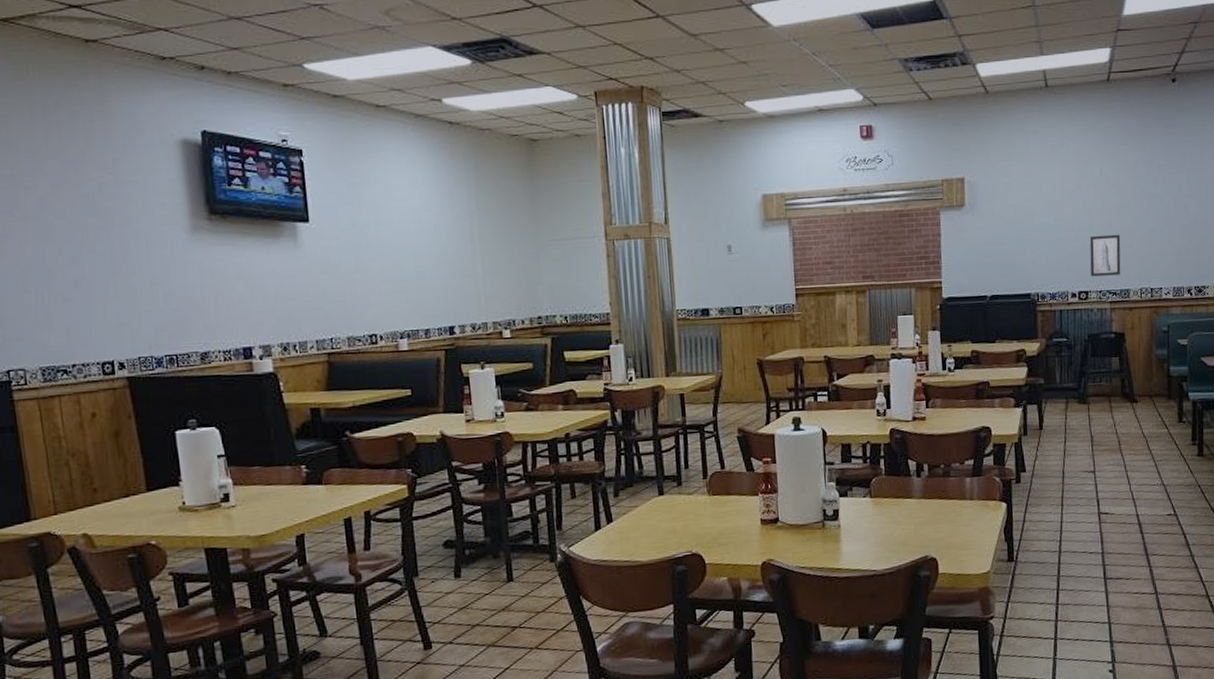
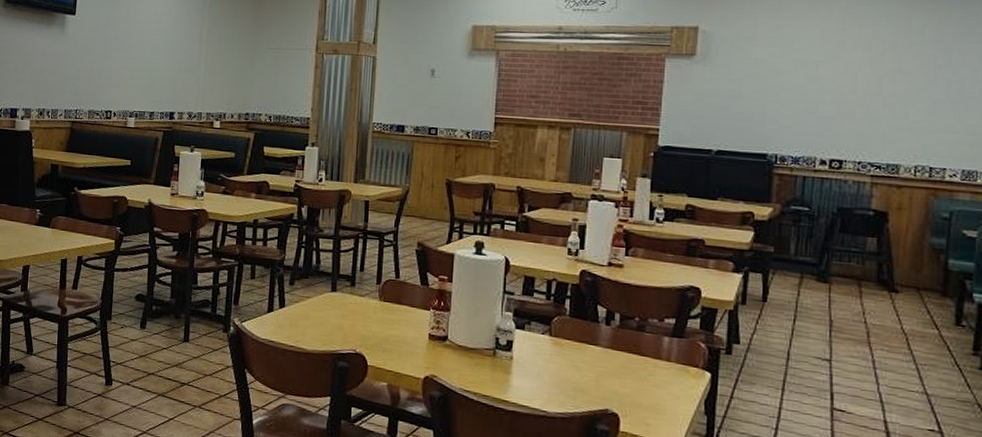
wall art: present [1089,234,1121,277] -> none [847,101,893,148]

